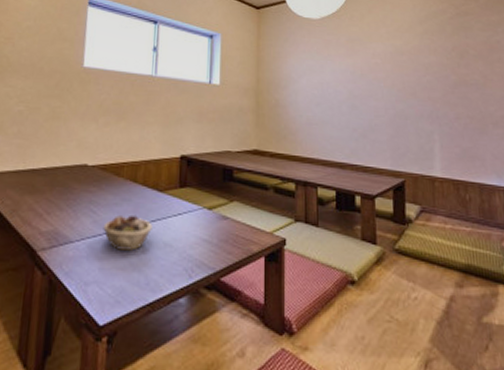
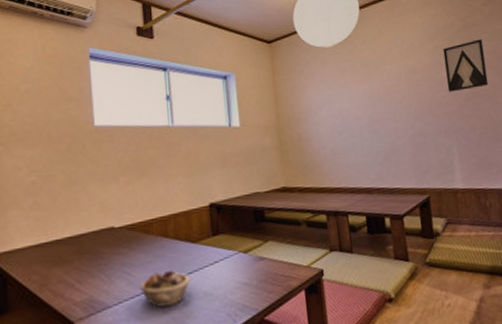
wall art: none [432,28,478,78] -> present [442,39,489,92]

